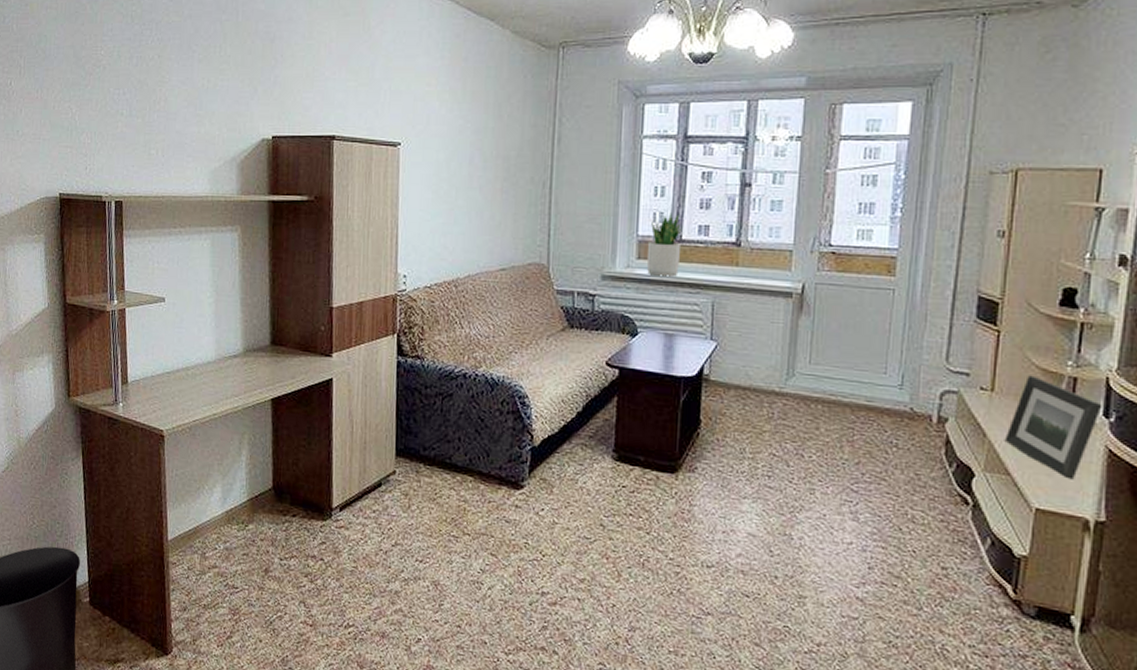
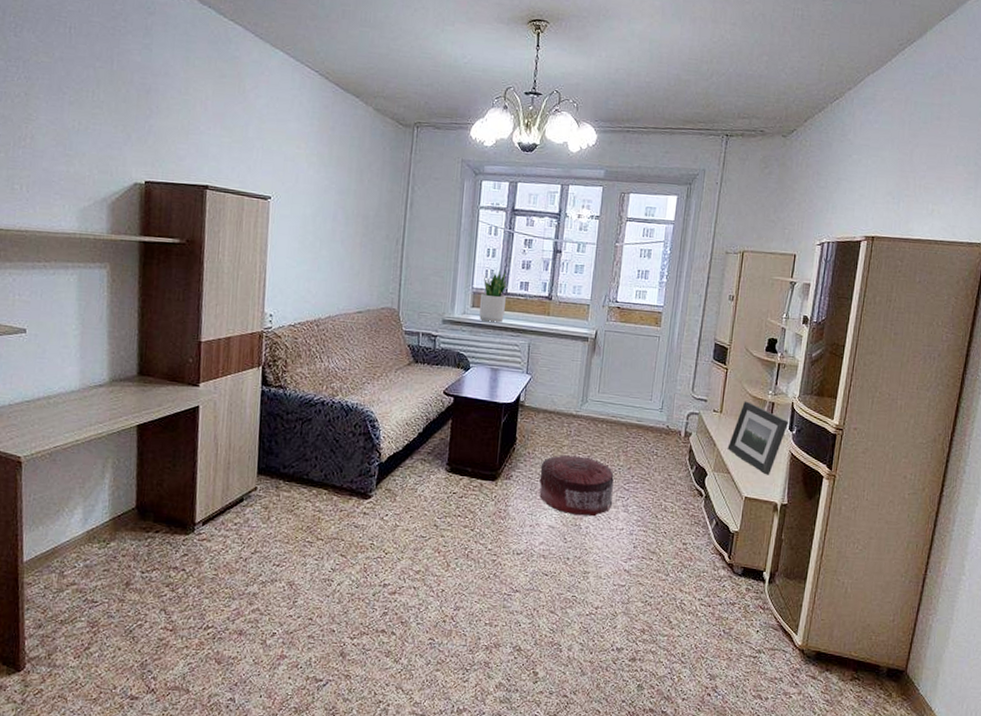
pouf: none [733,443,836,525] -> present [539,455,614,517]

